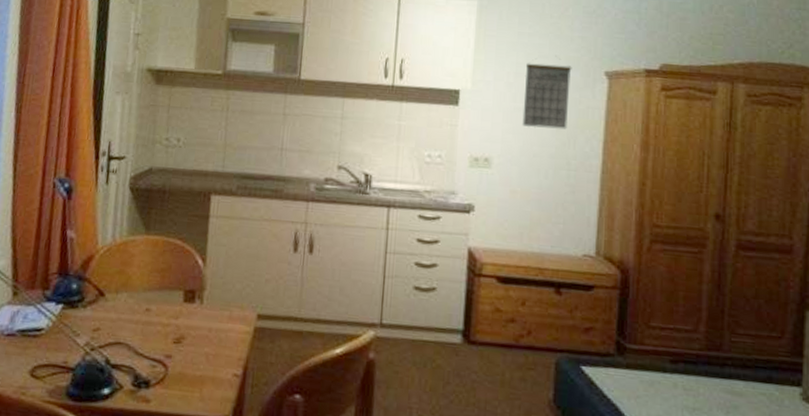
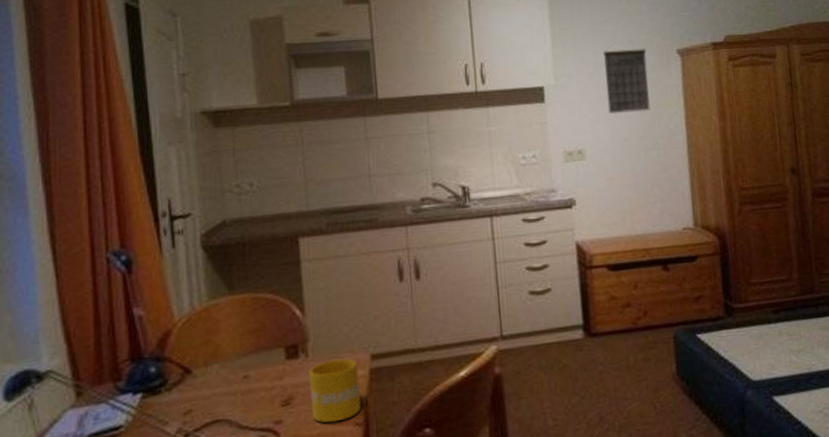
mug: none [198,311,245,369] -> present [308,358,361,423]

